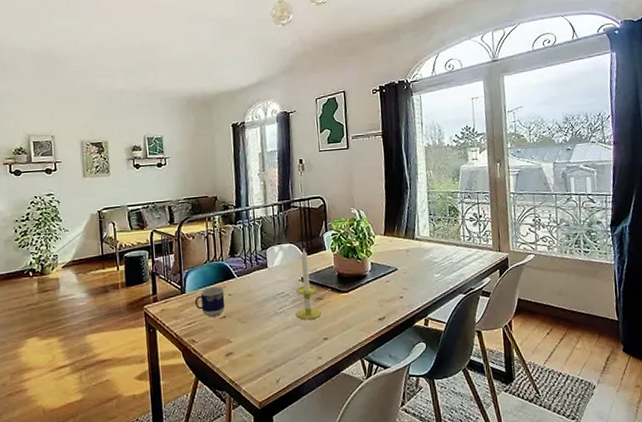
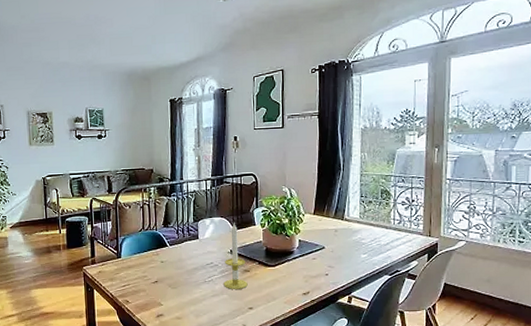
cup: present [194,286,225,318] -> none [129,253,158,281]

